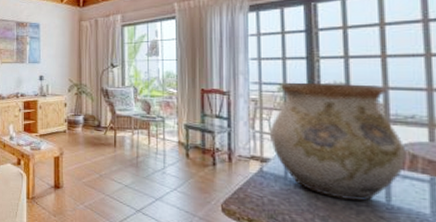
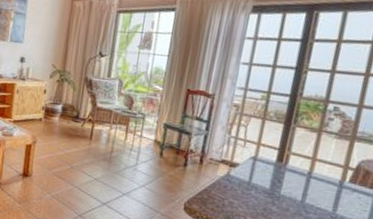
vase: present [269,82,406,201] -> none [243,91,363,209]

